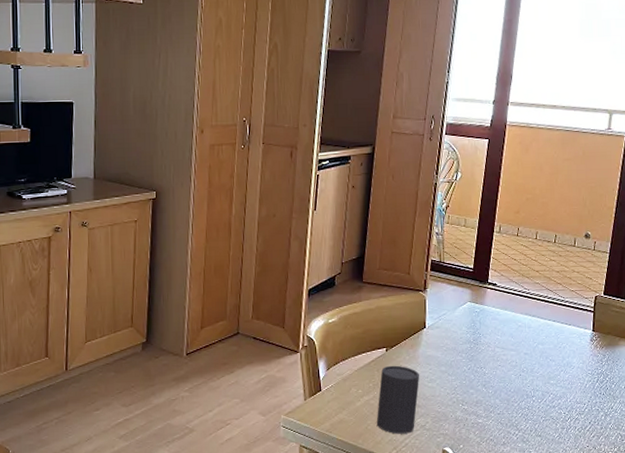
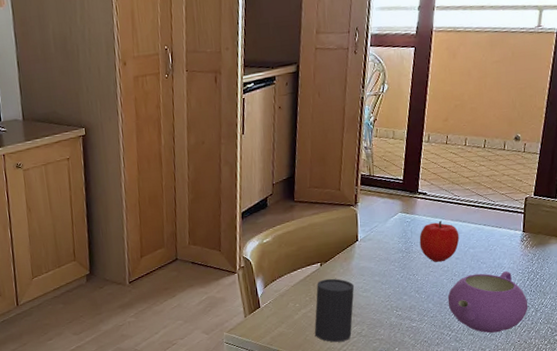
fruit: none [488,313,529,357] -> present [419,221,460,263]
teapot: none [515,370,598,436] -> present [447,270,529,333]

